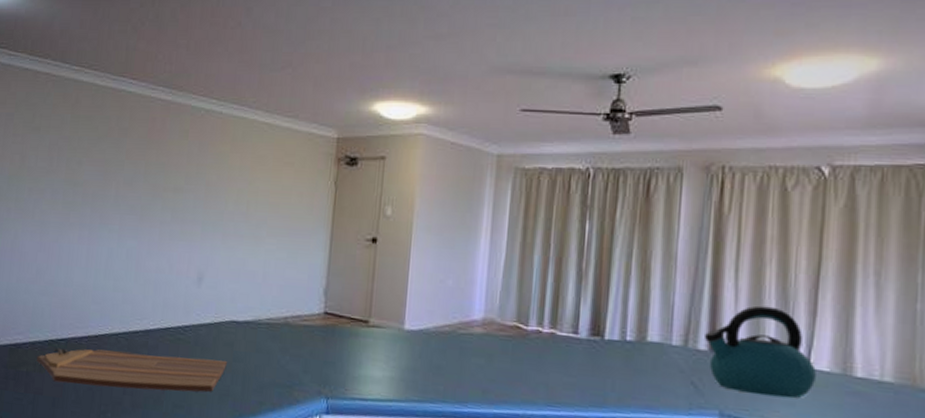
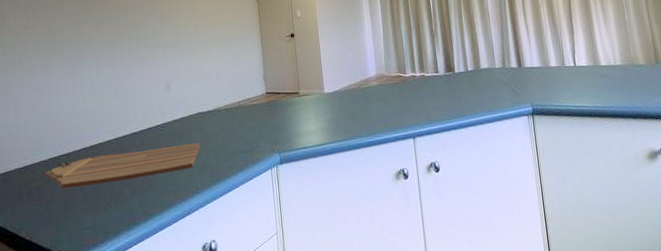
kettle: present [705,305,816,399] -> none [514,32,581,89]

